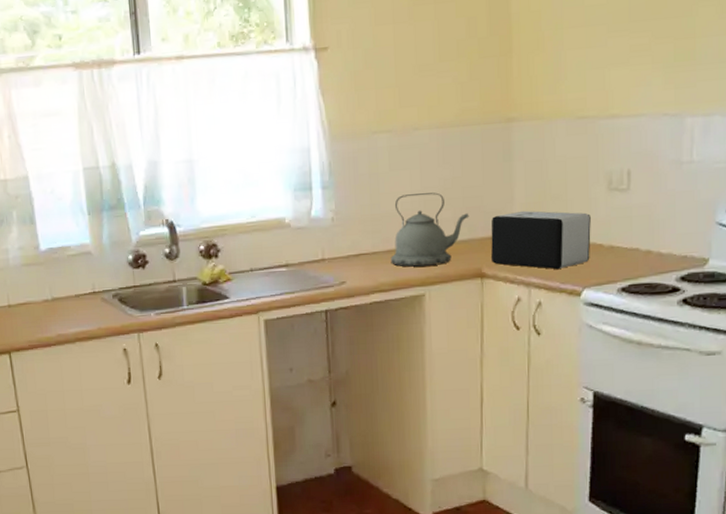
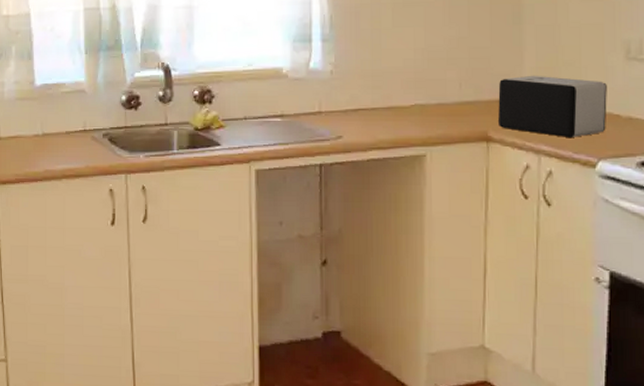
kettle: present [390,192,469,267] -> none [390,51,476,125]

